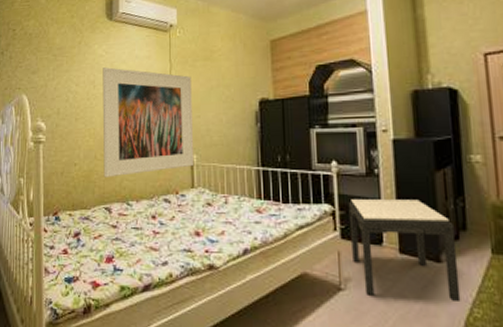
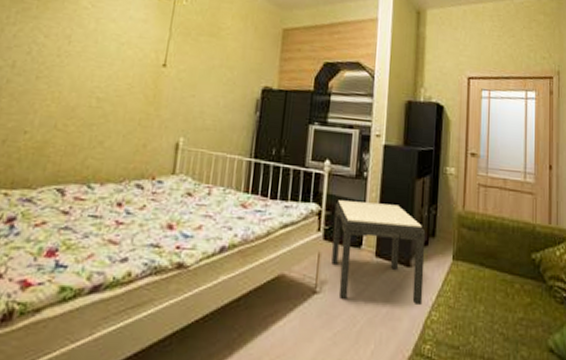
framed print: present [102,67,194,177] -> none [62,22,192,153]

